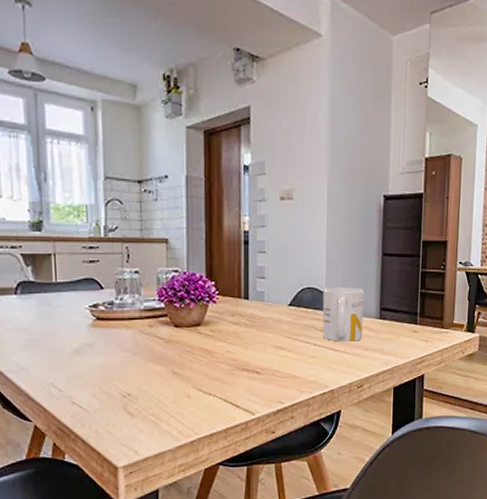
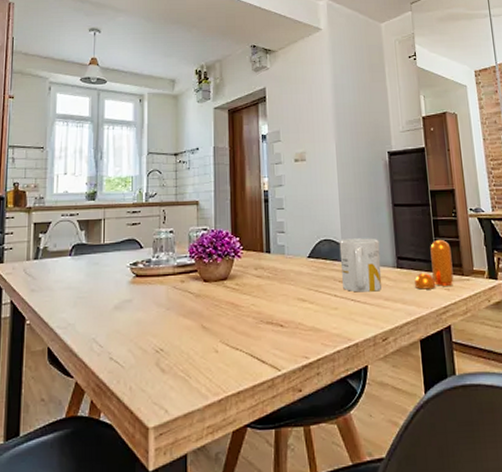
pepper shaker: none [394,291,435,341] -> present [414,239,454,290]

